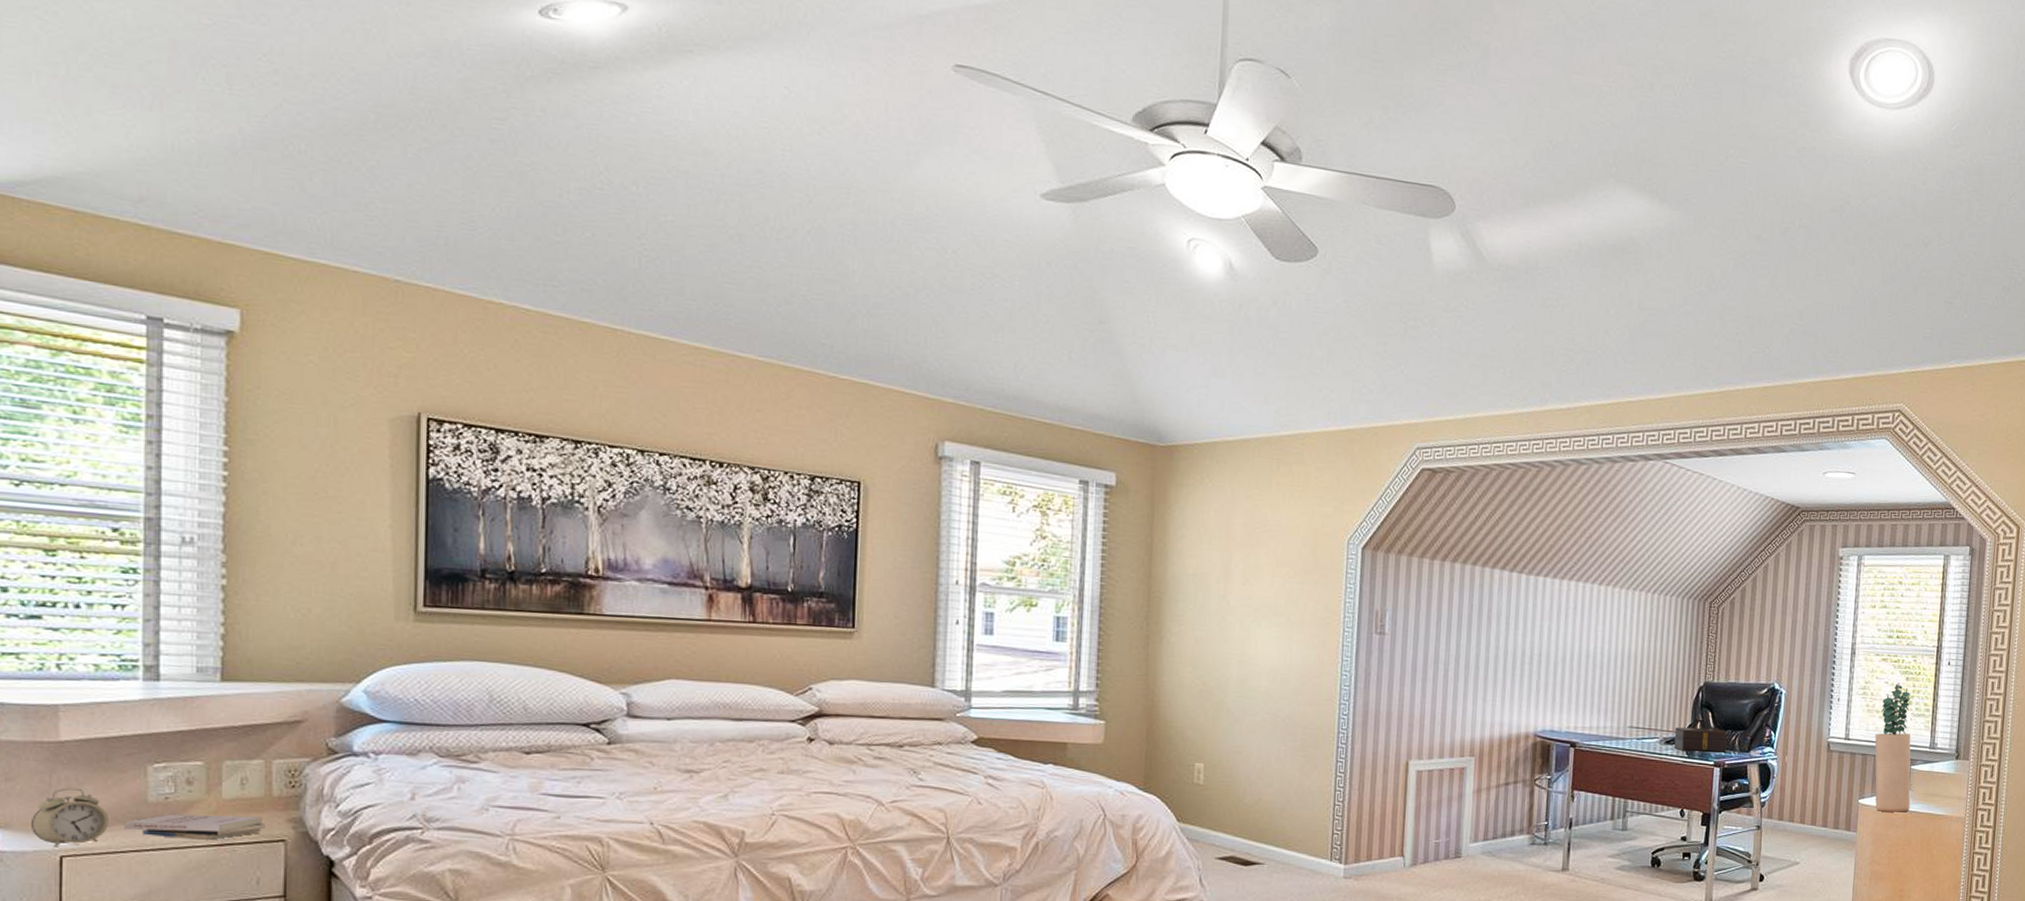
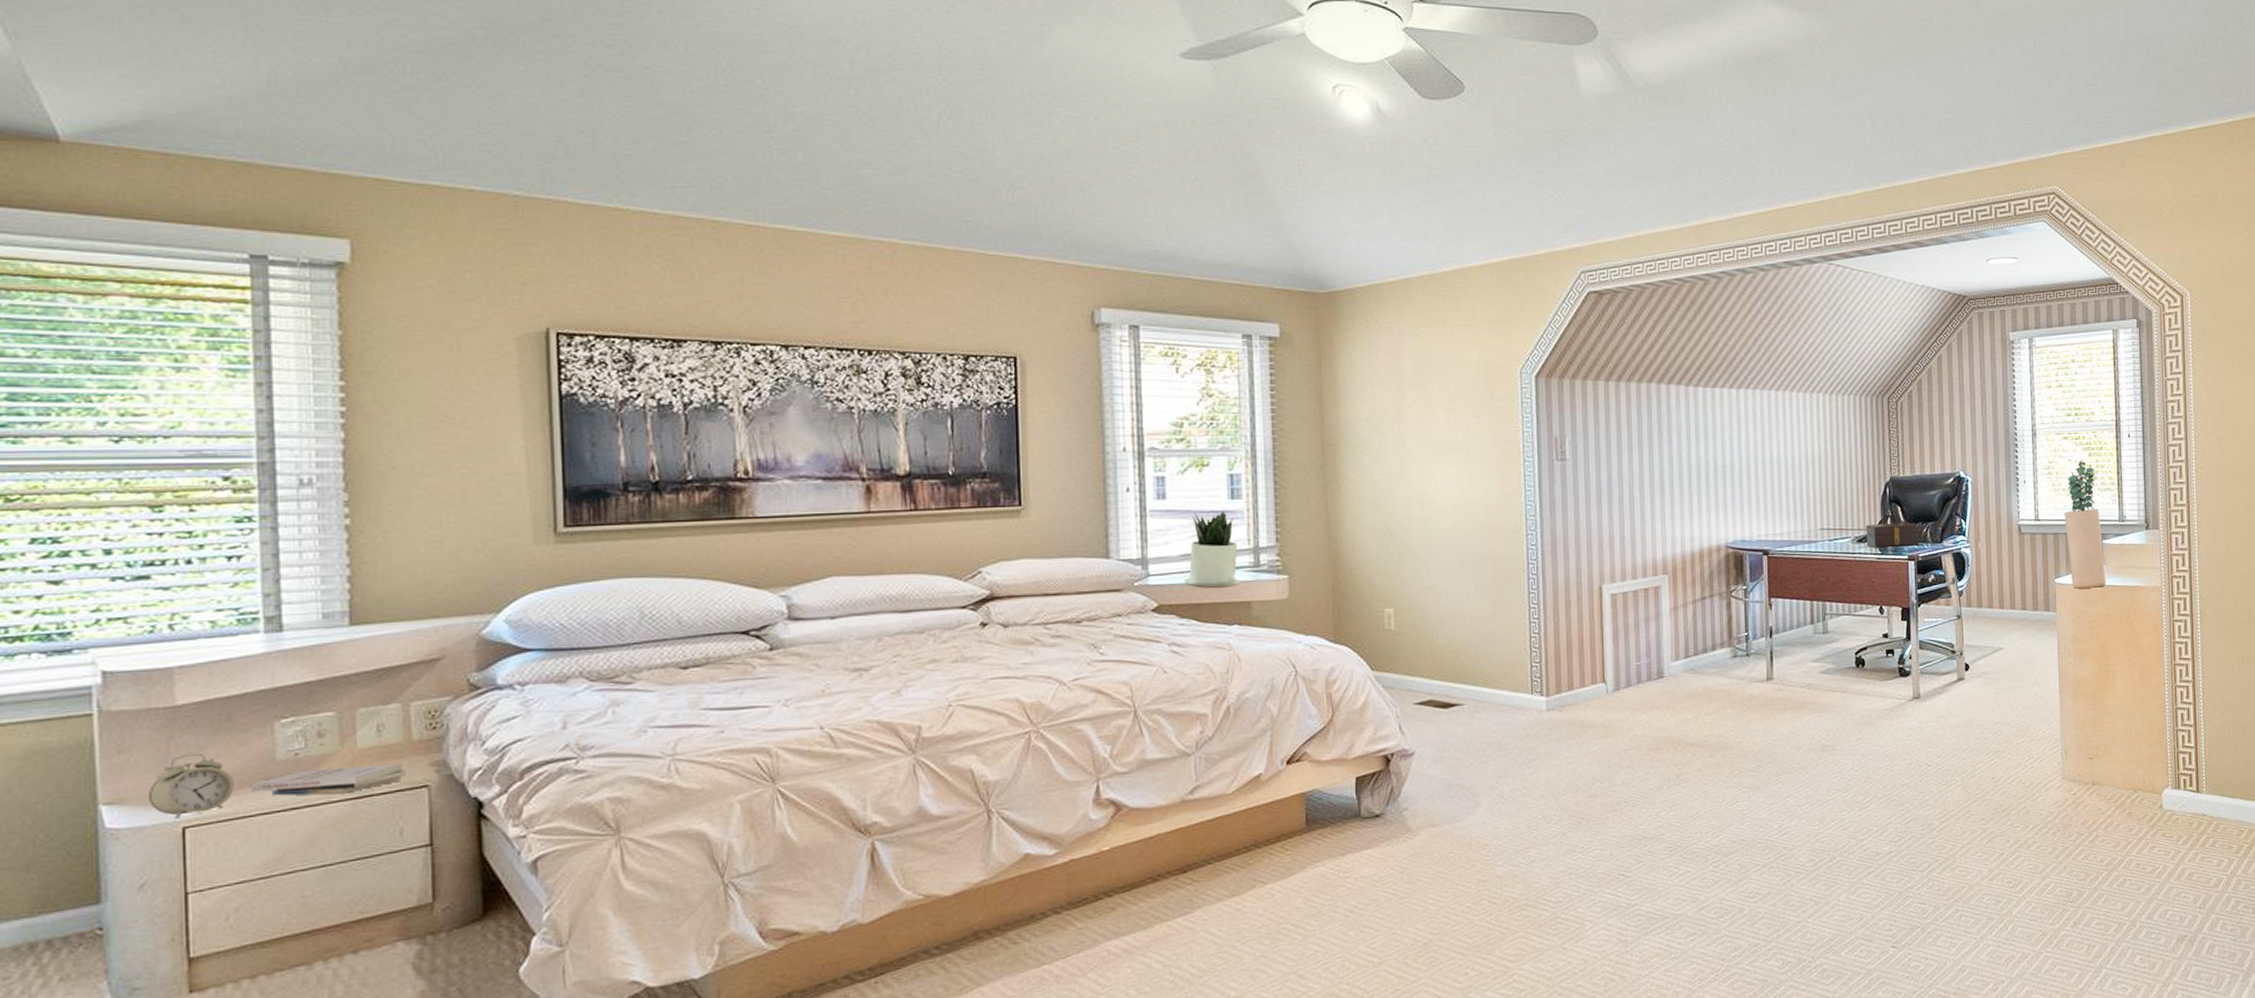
planter: none [1004,650,1059,728] -> present [1183,511,1240,589]

